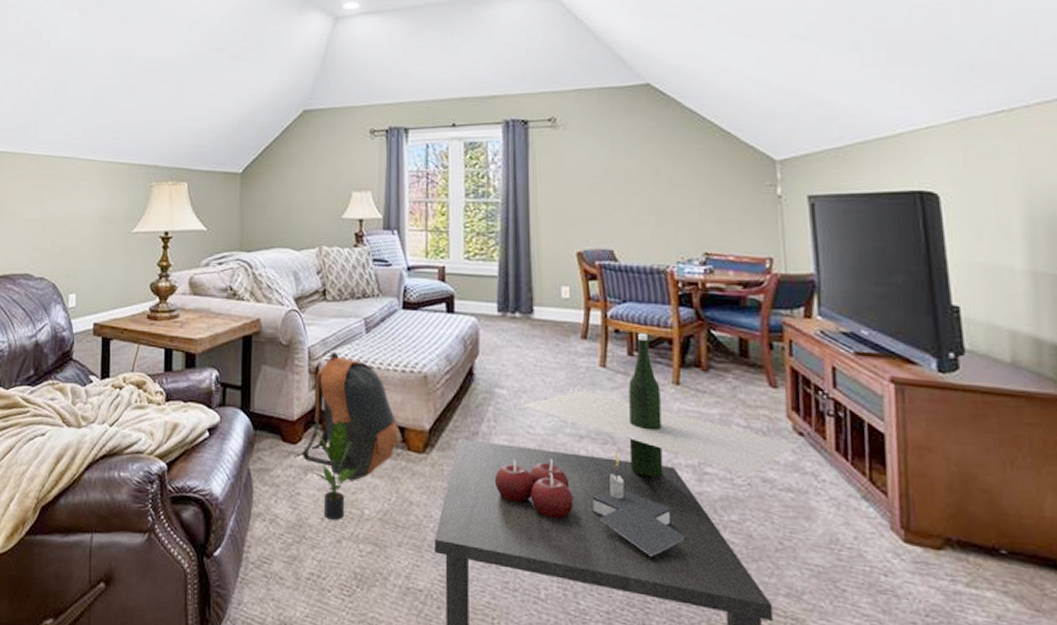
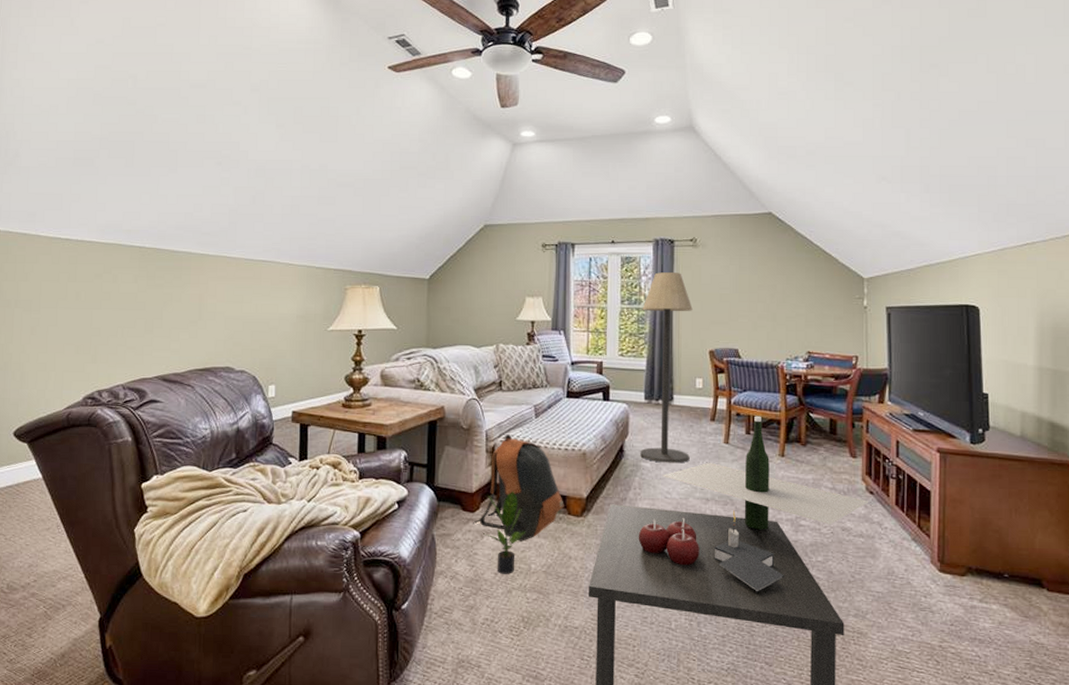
floor lamp: none [491,159,557,391] -> present [640,272,693,463]

